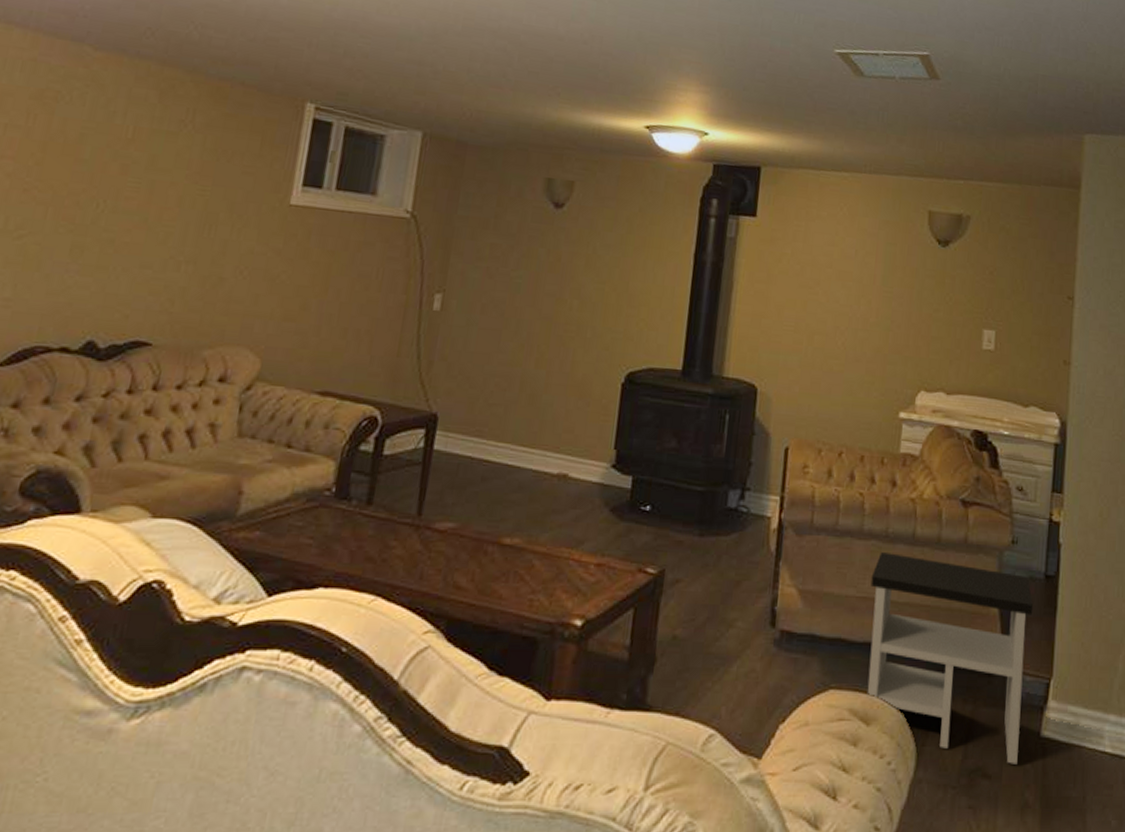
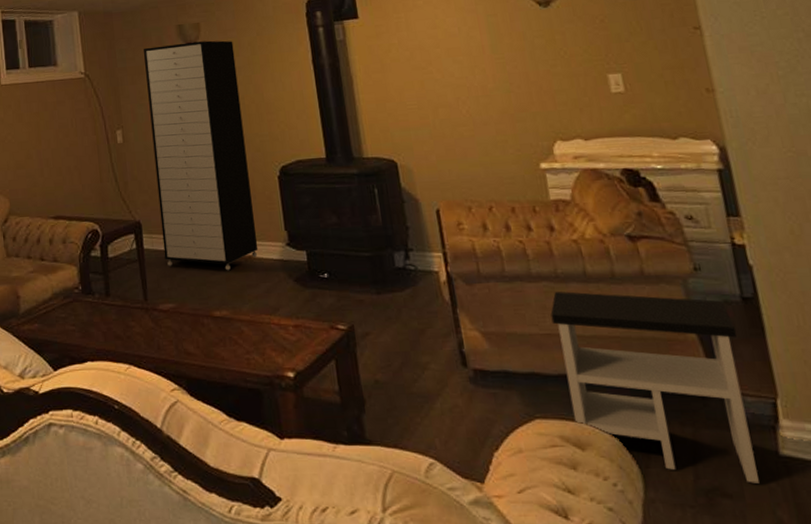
storage cabinet: none [457,197,609,490] -> present [144,40,258,271]

